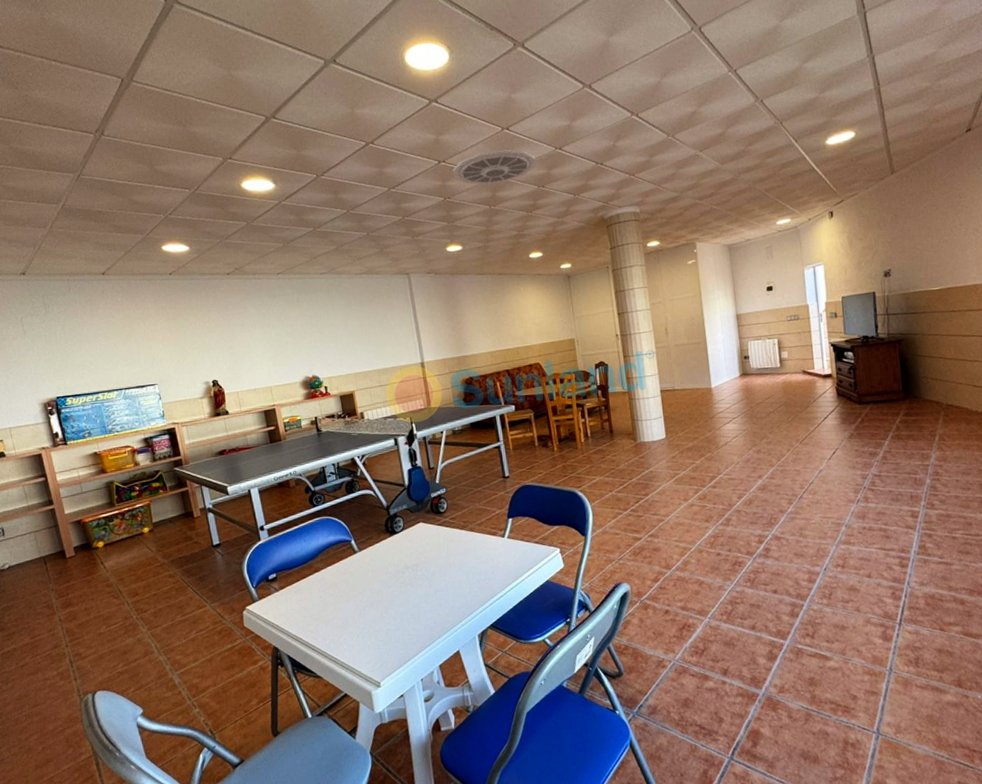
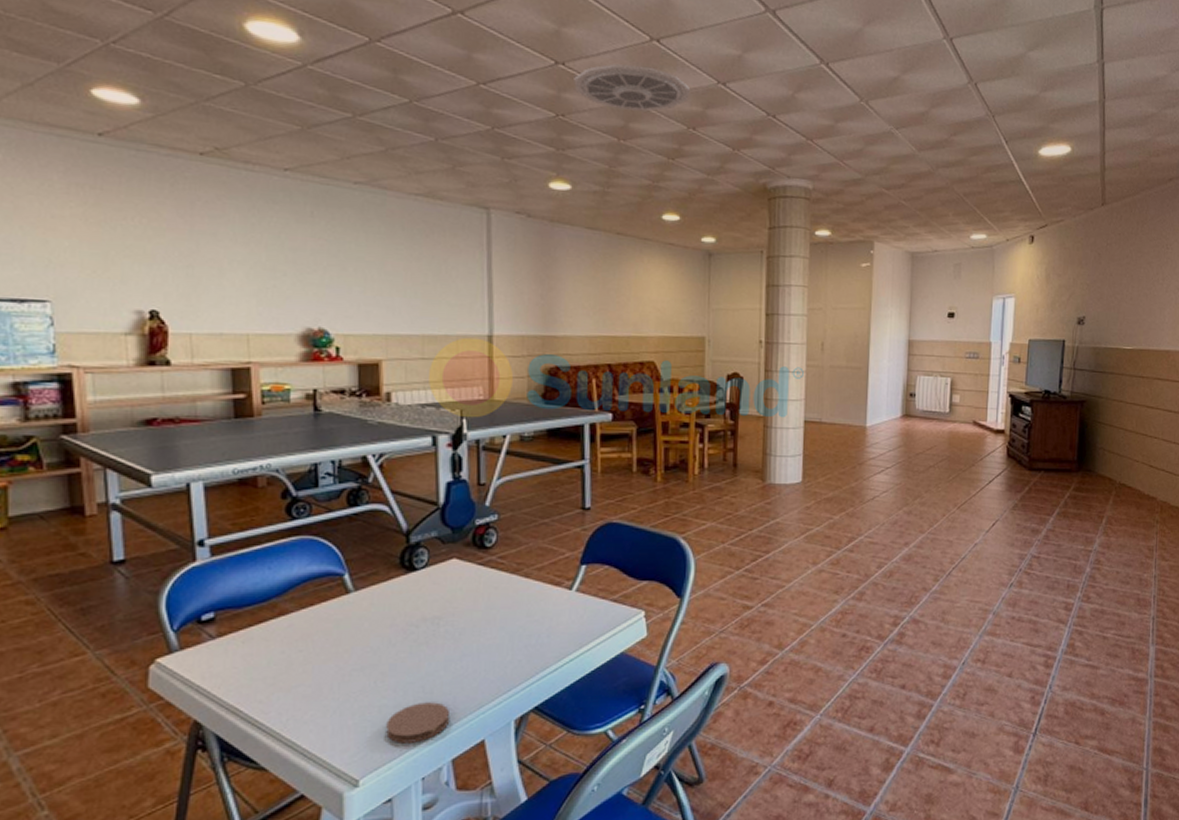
coaster: none [392,625,433,656] -> present [386,702,449,744]

